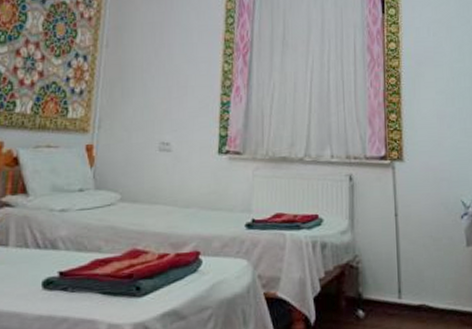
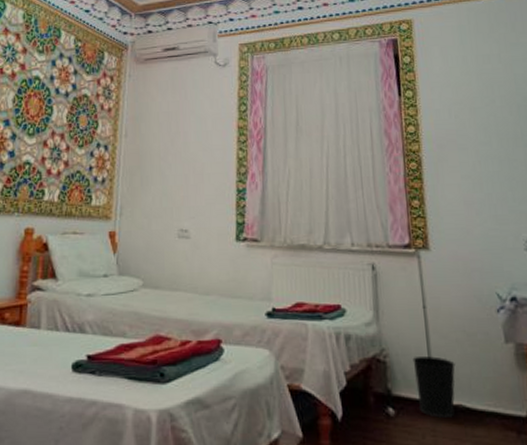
wastebasket: none [383,261,421,317] -> present [412,356,456,418]

